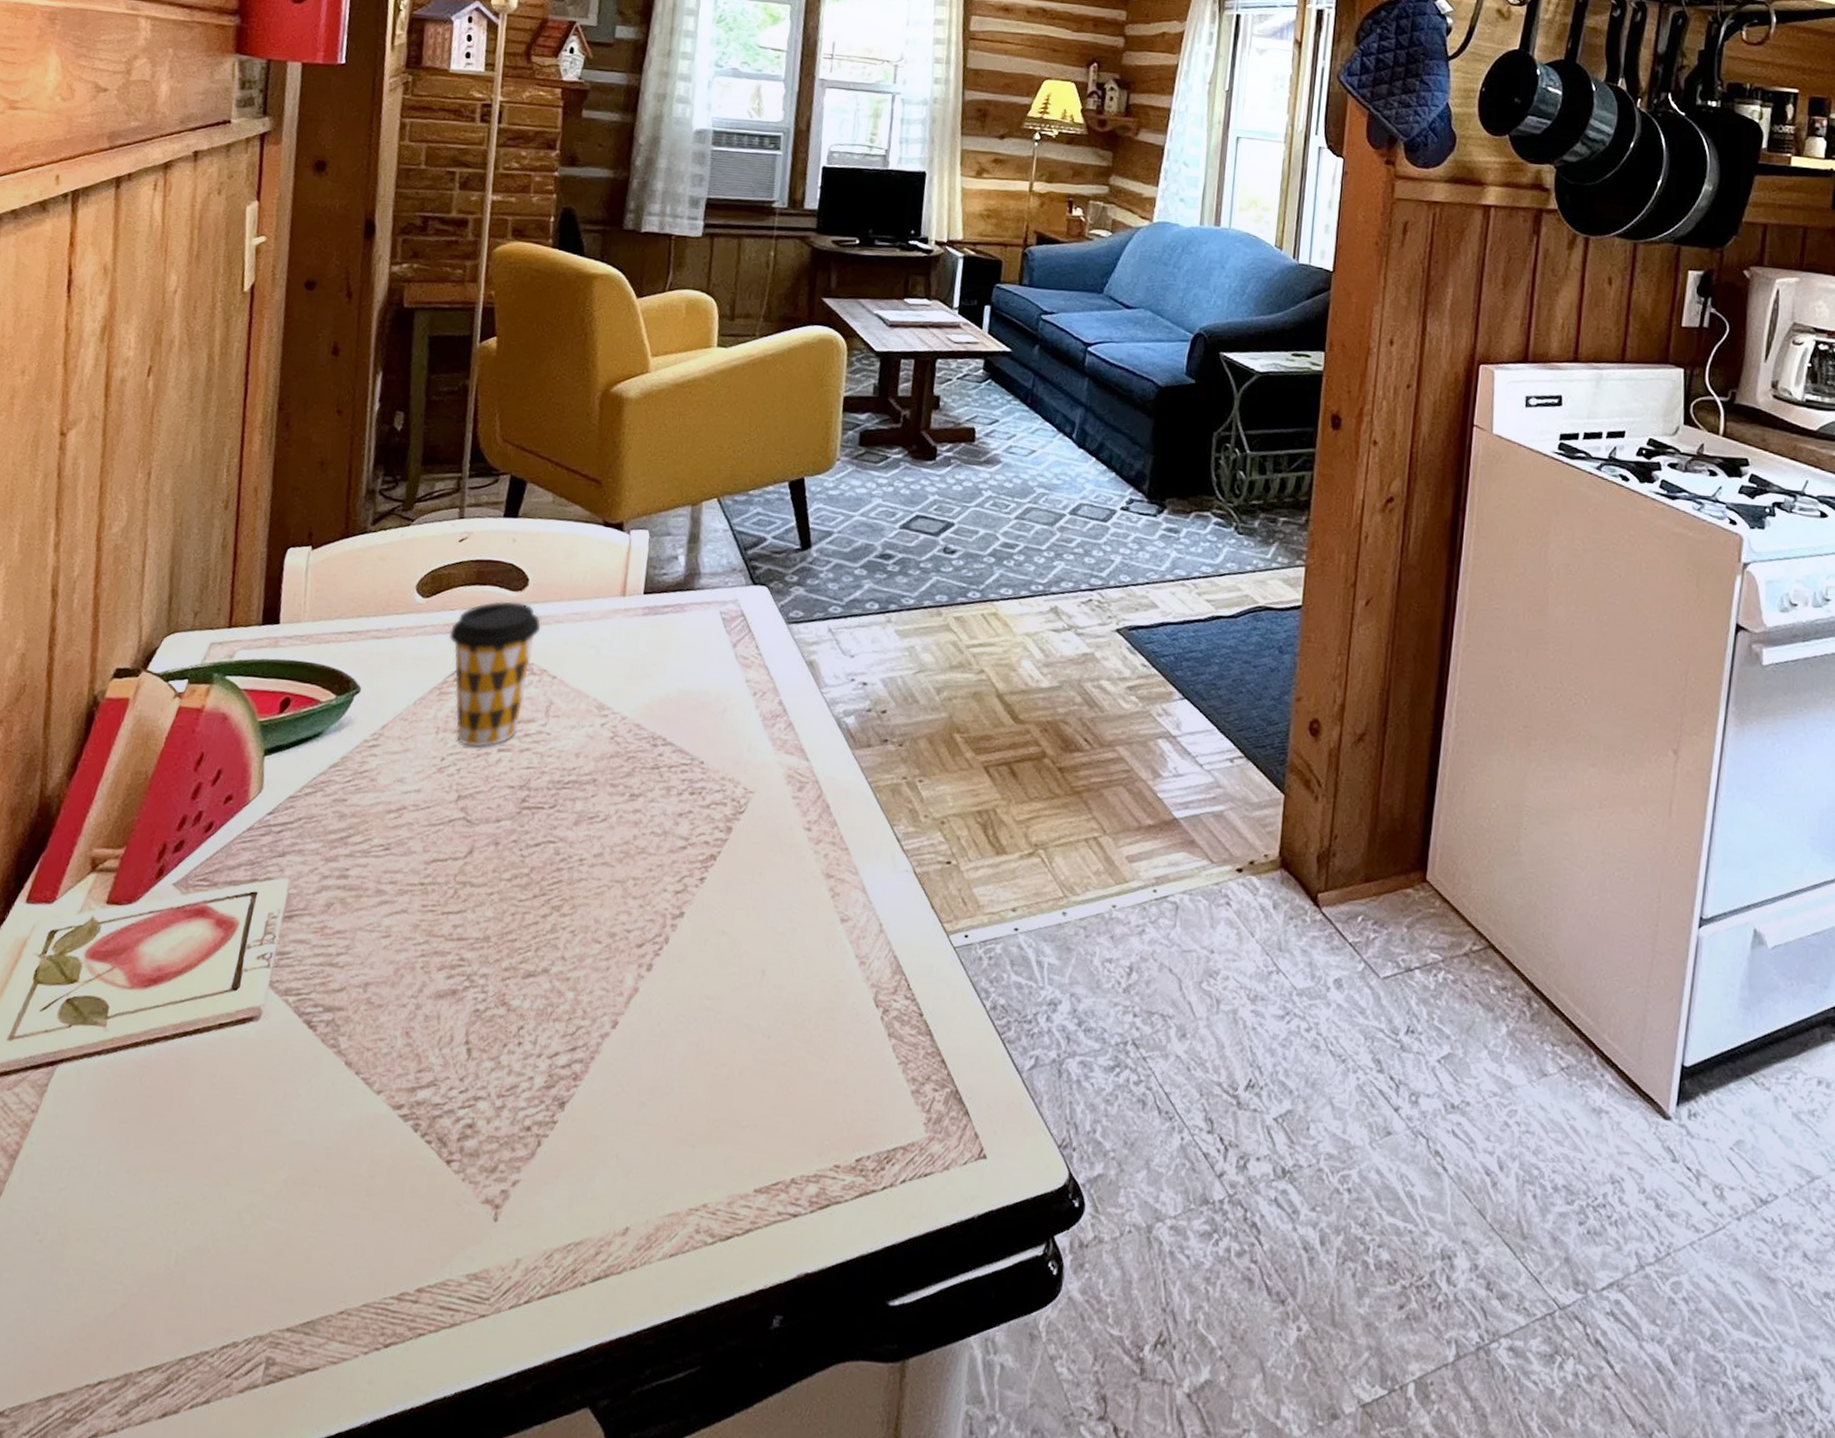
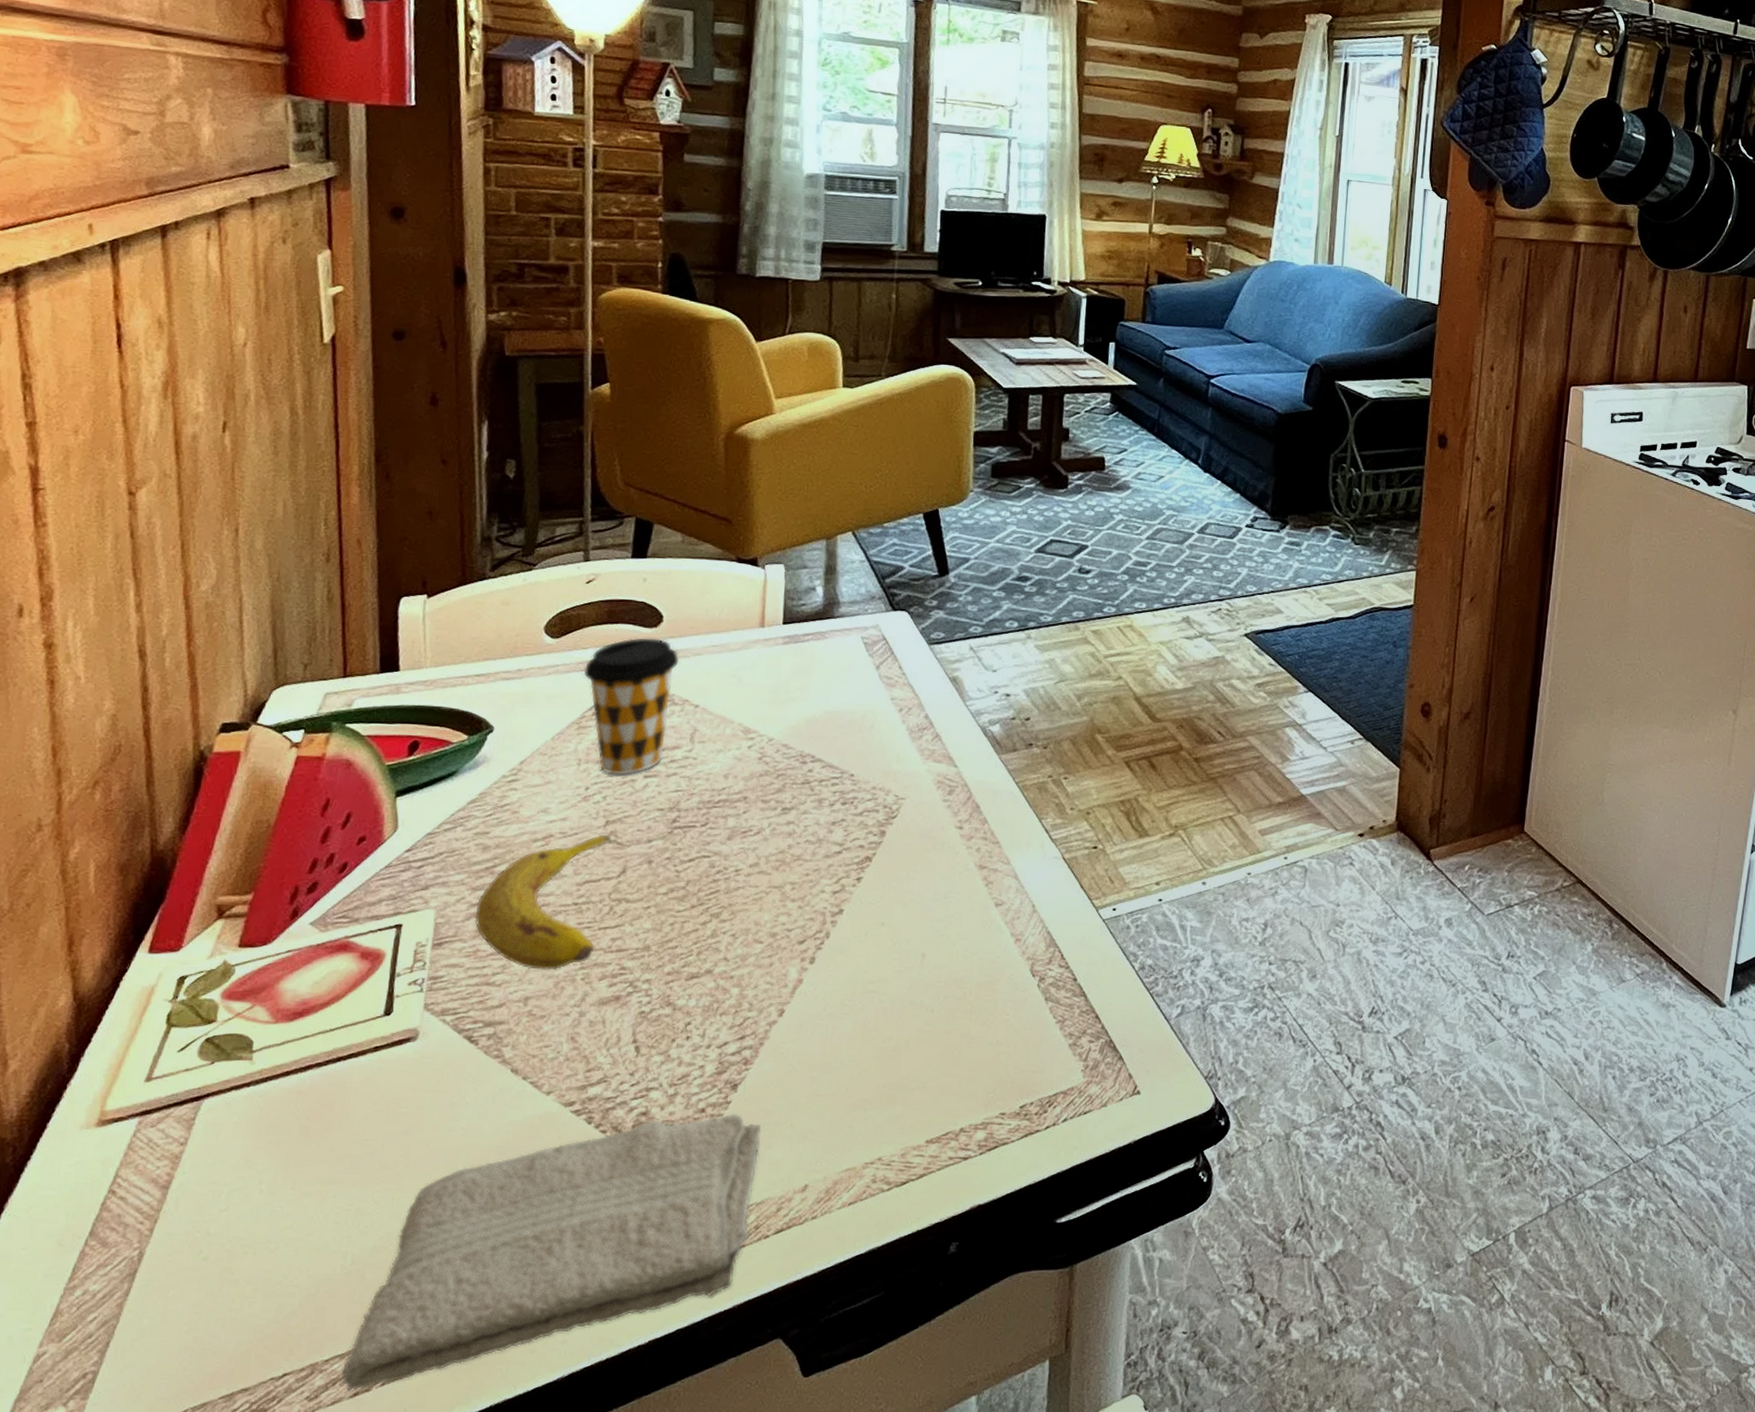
washcloth: none [152,1135,586,1412] -> present [342,1113,762,1391]
fruit: none [325,809,463,956] -> present [474,834,613,970]

